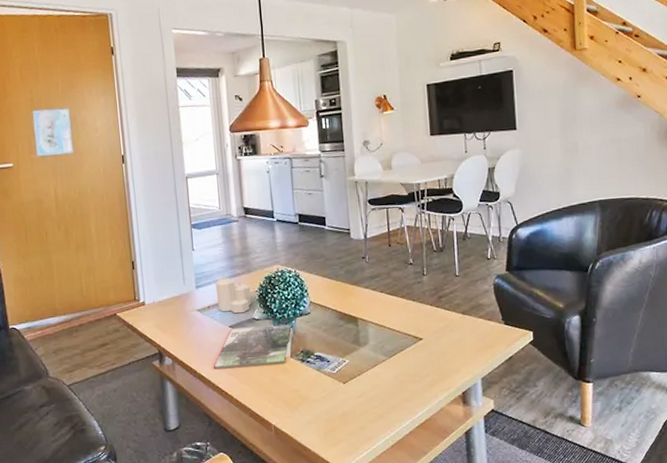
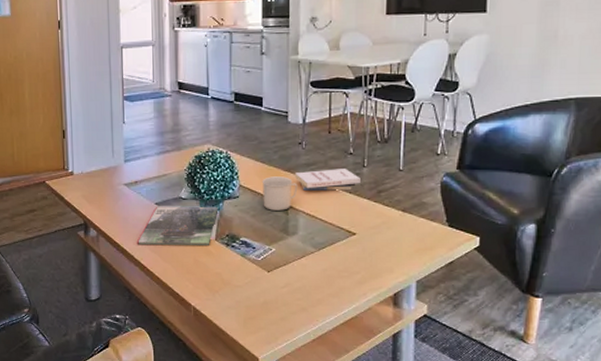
candle: present [215,275,252,314] -> none [144,150,180,191]
mug: none [330,290,365,324] -> present [262,176,298,211]
books: none [360,278,422,302] -> present [294,169,360,191]

